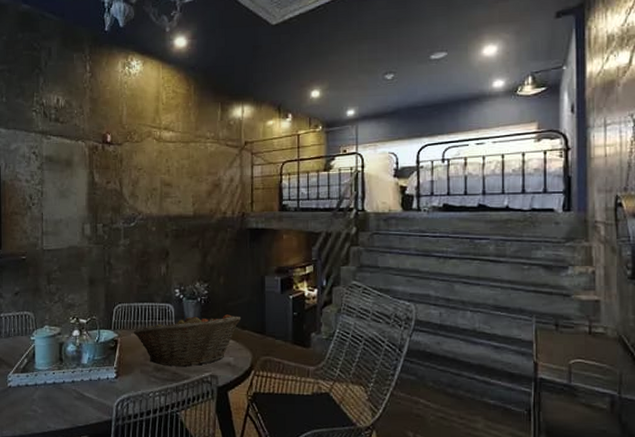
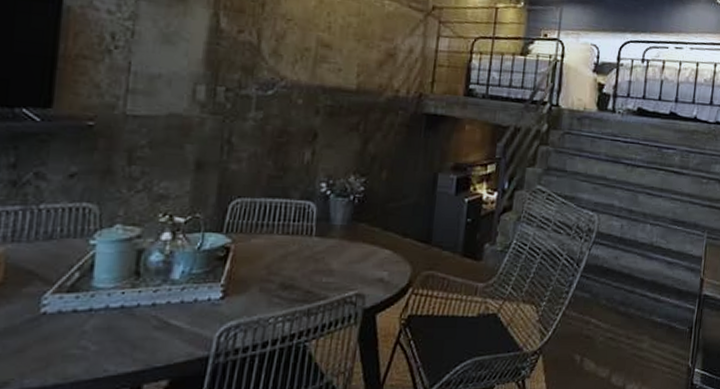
fruit basket: present [133,314,242,367] -> none [254,215,404,283]

